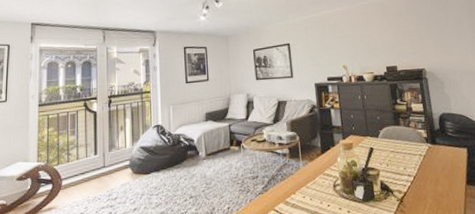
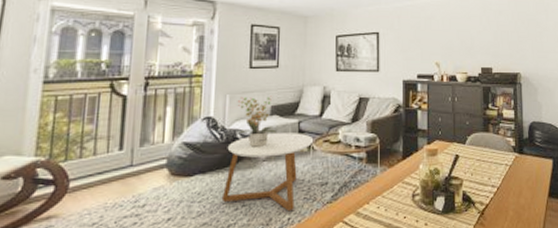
coffee table: none [173,134,243,202] -> present [221,133,314,212]
potted plant: none [178,104,212,148] -> present [237,96,276,147]

